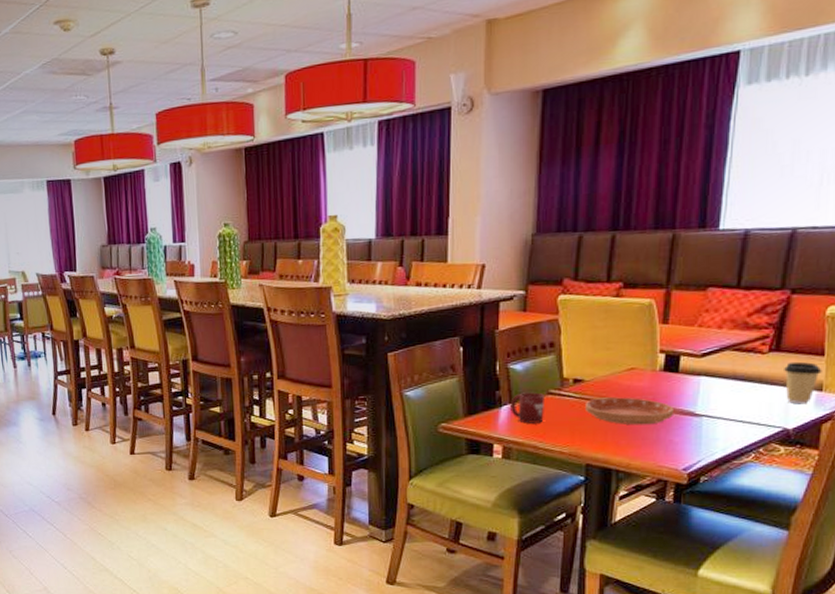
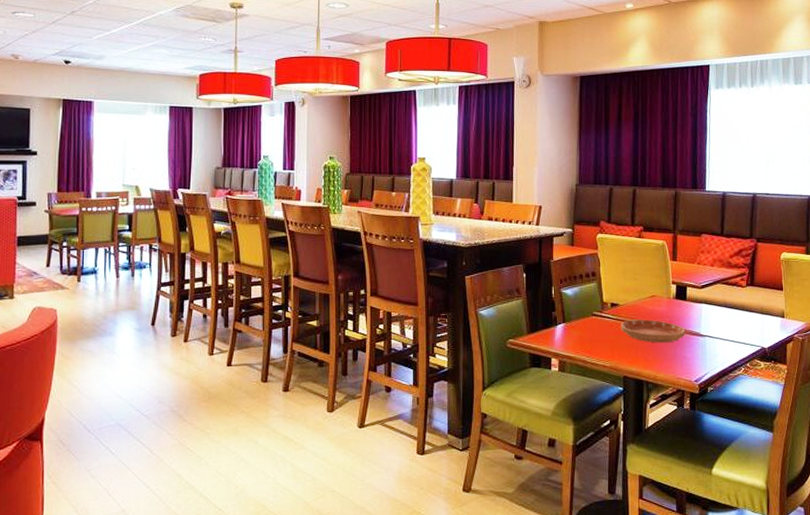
cup: present [510,392,544,424] -> none [564,314,590,340]
coffee cup: present [784,361,822,405] -> none [758,294,783,328]

